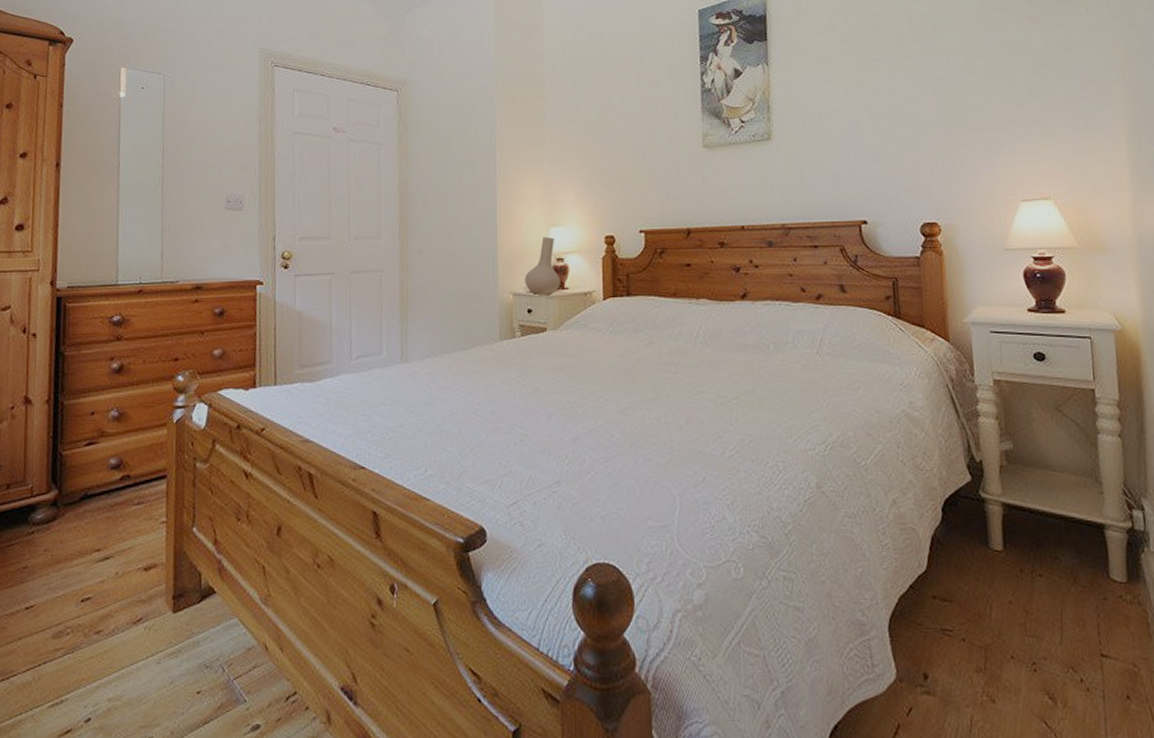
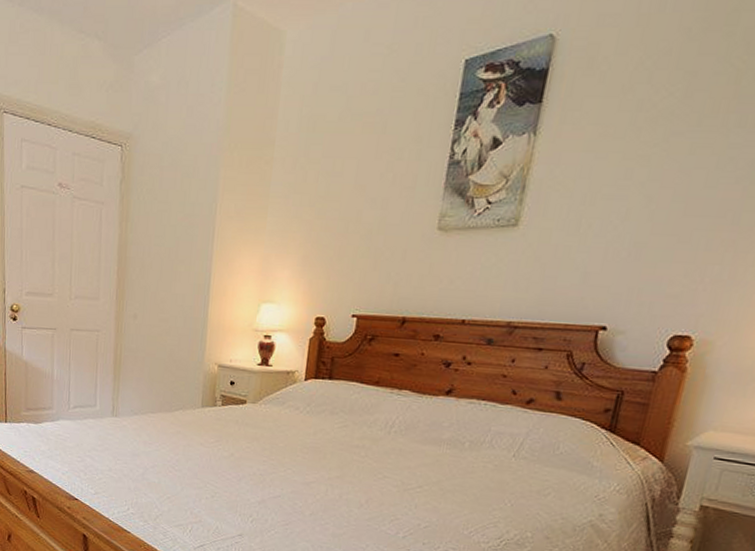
vase: present [525,236,560,296] -> none [230,311,265,371]

